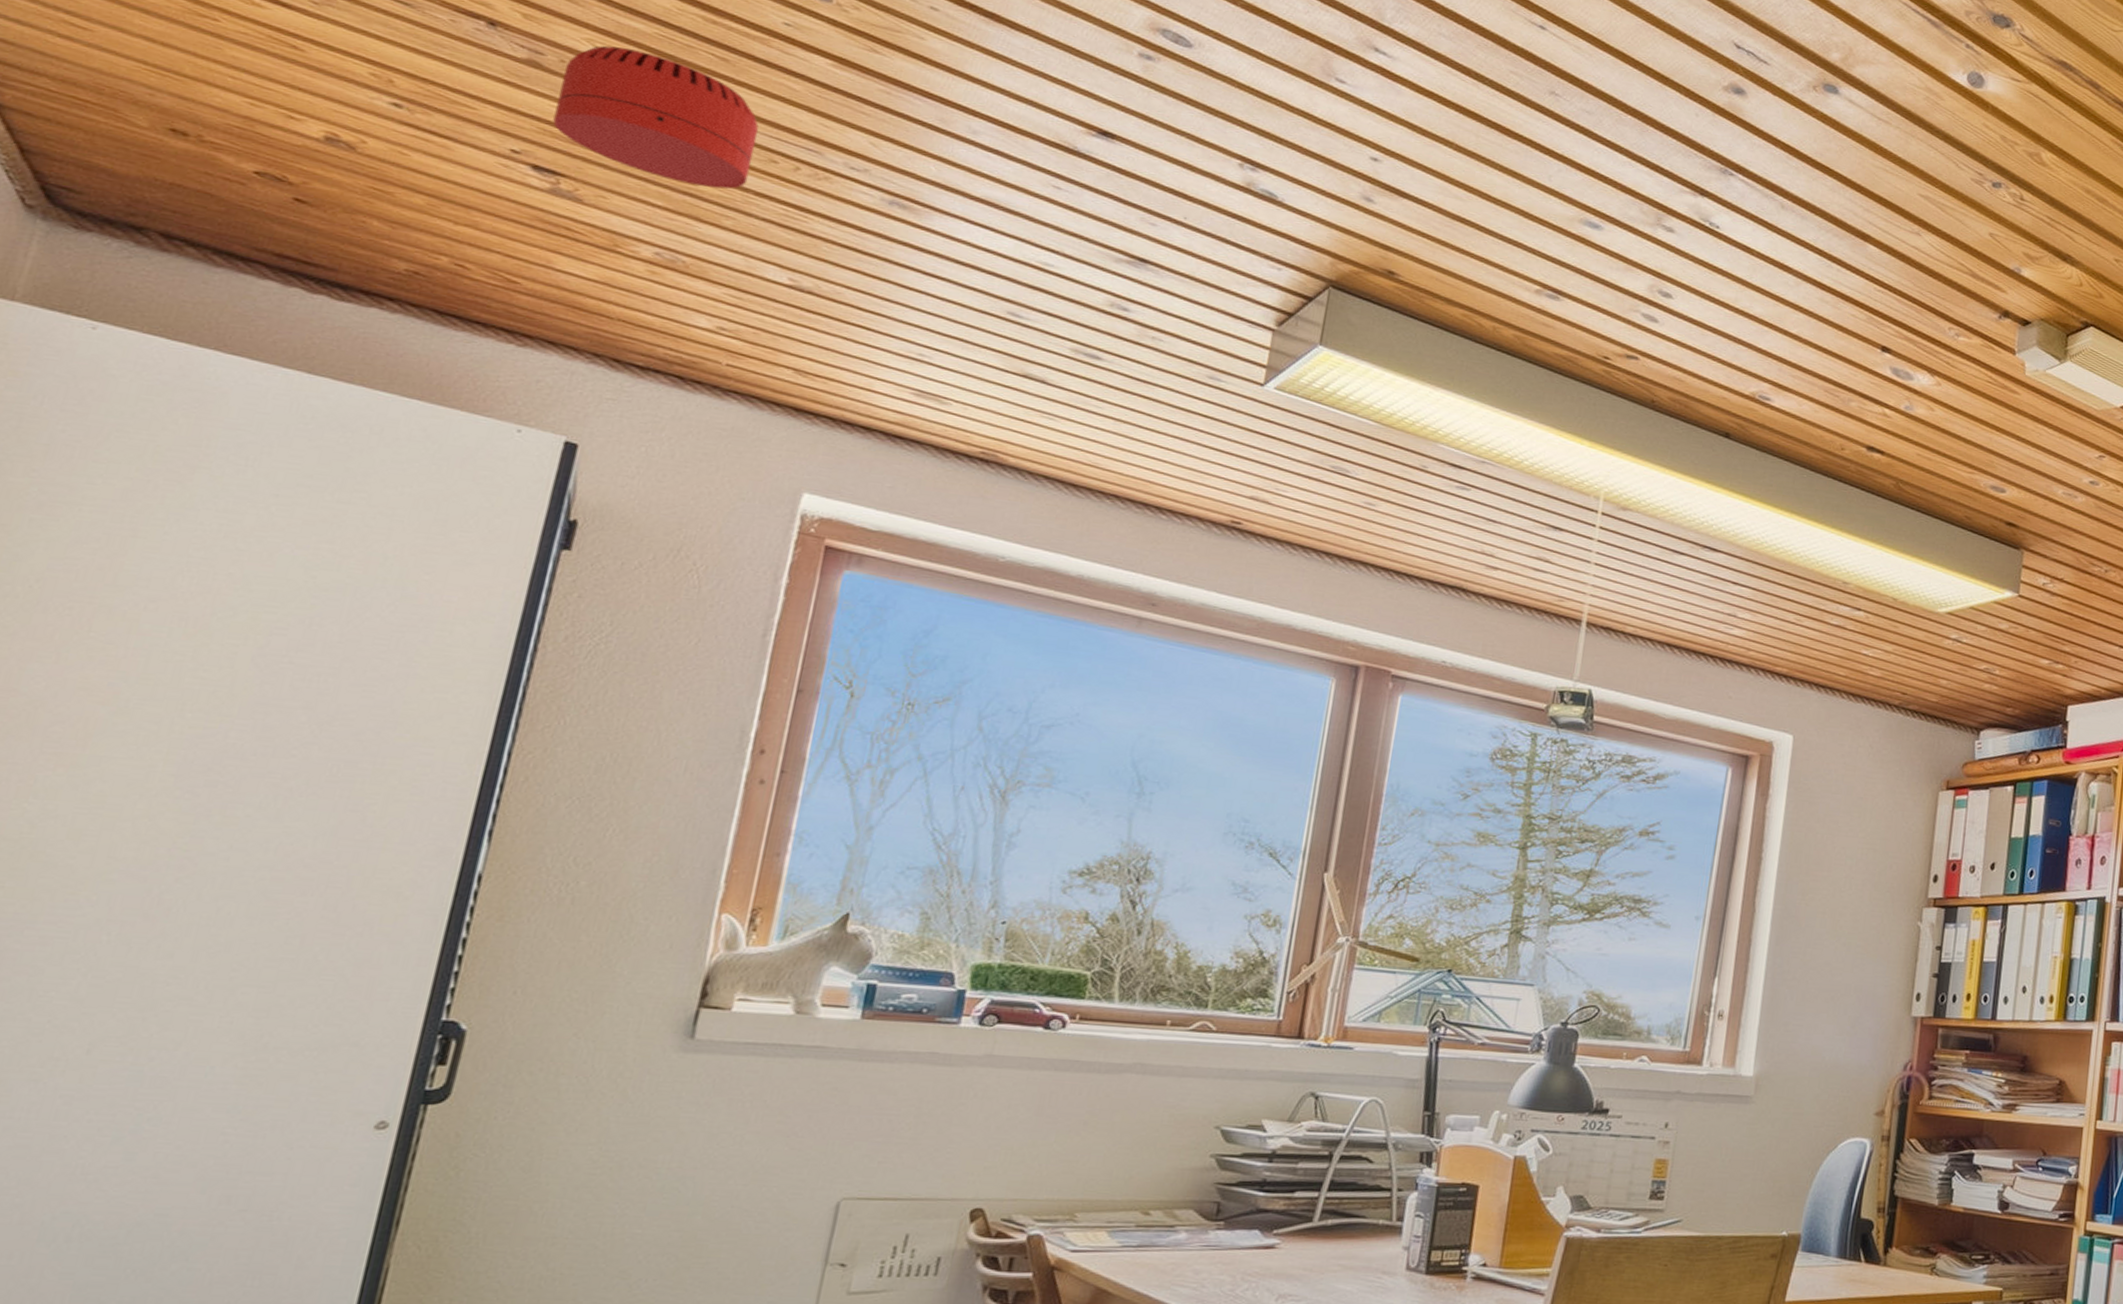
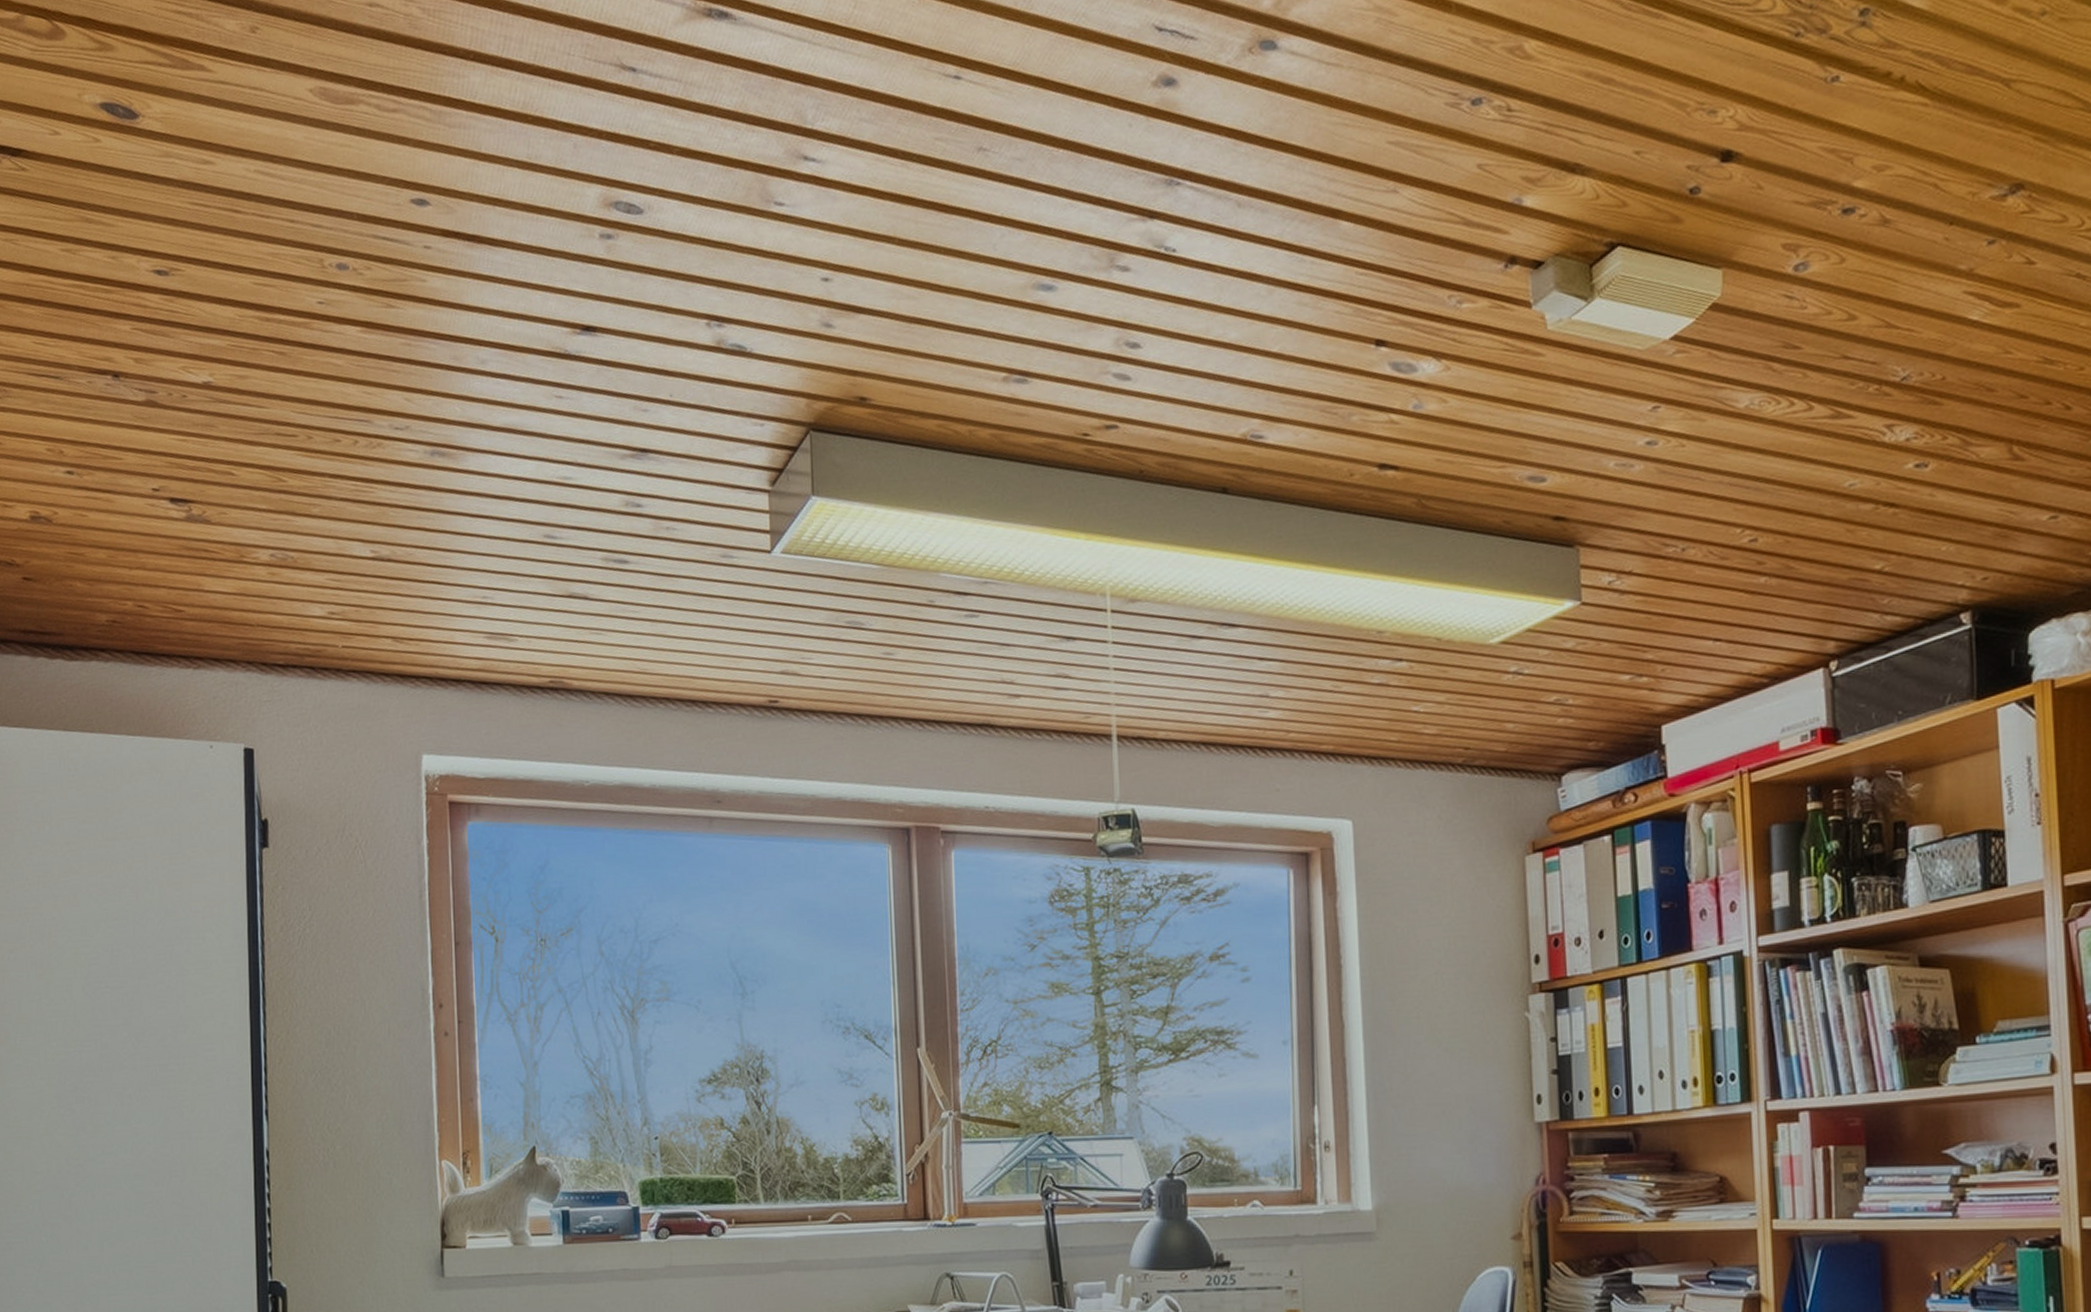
smoke detector: present [553,45,759,189] -> none [173,365,322,483]

